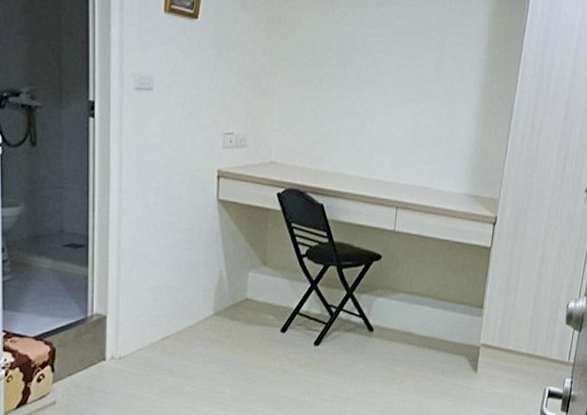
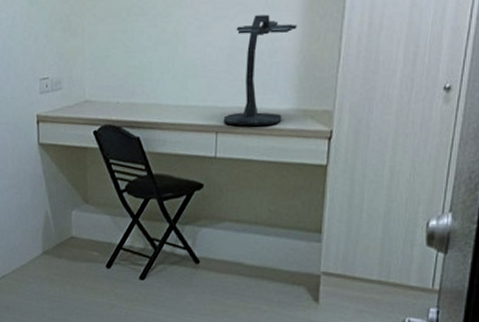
desk lamp: none [404,104,473,206] -> present [223,14,297,126]

